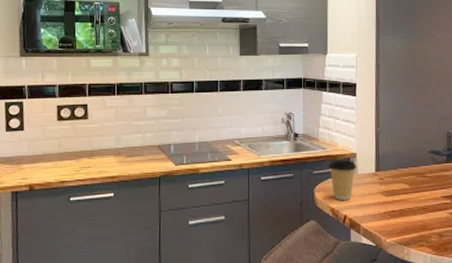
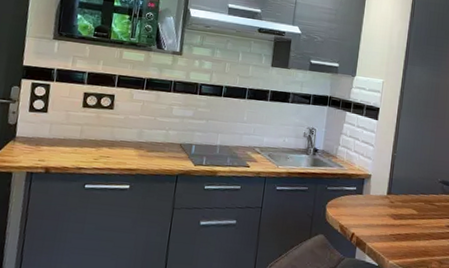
coffee cup: present [328,159,357,200] -> none [342,178,370,219]

